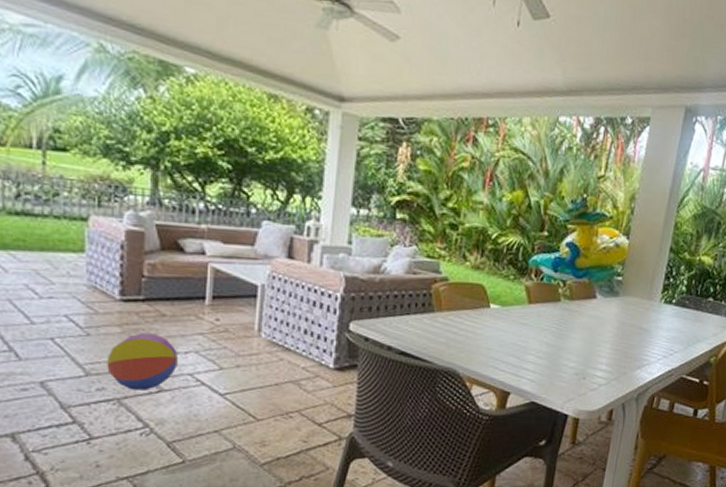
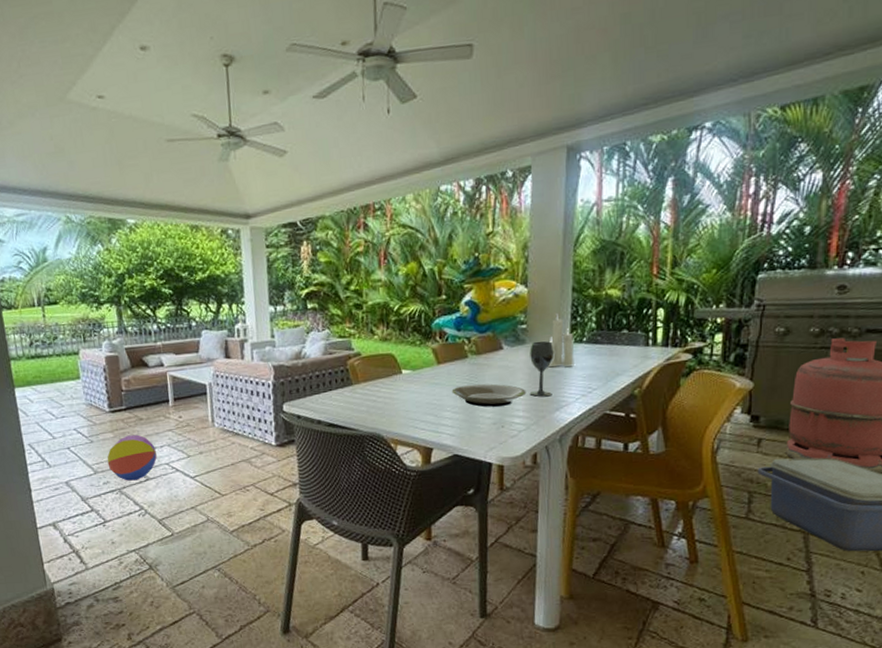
plate: none [538,329,613,357] -> present [451,384,527,407]
wine glass: none [615,295,645,354] -> present [529,341,555,397]
candle: none [637,271,664,327] -> present [548,313,574,368]

